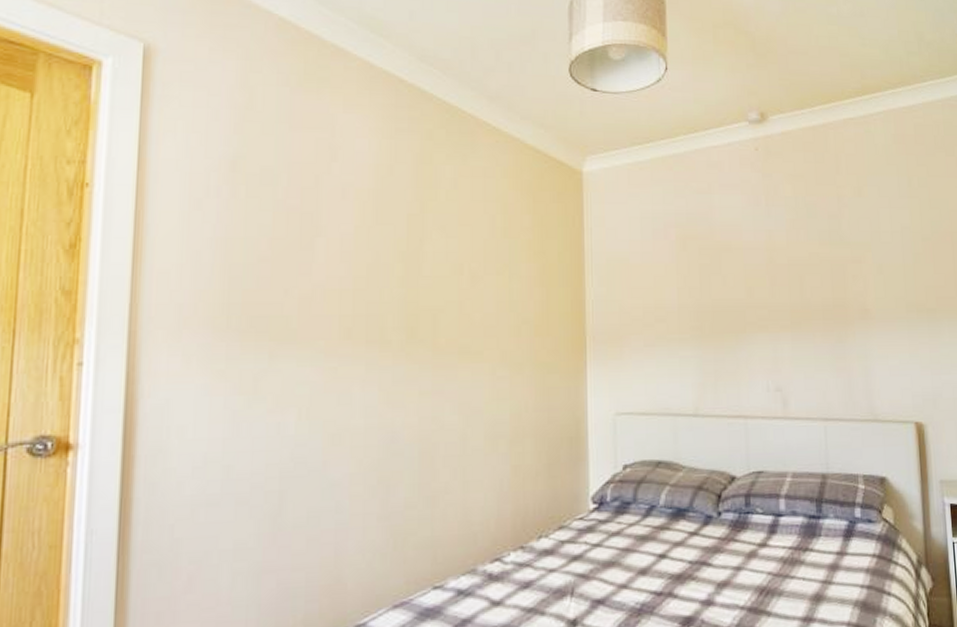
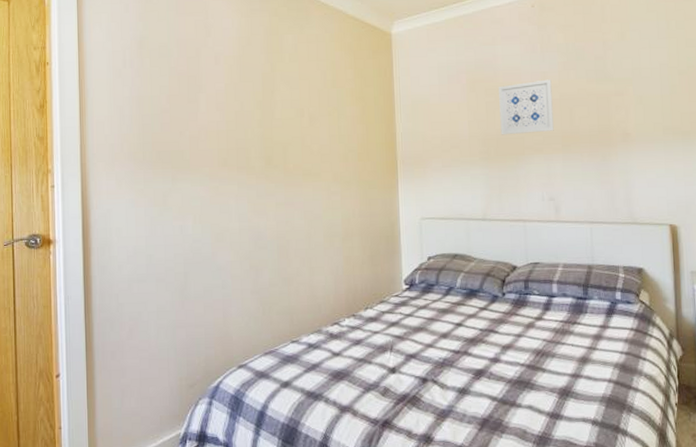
wall art: none [715,239,781,307] -> present [499,79,554,135]

